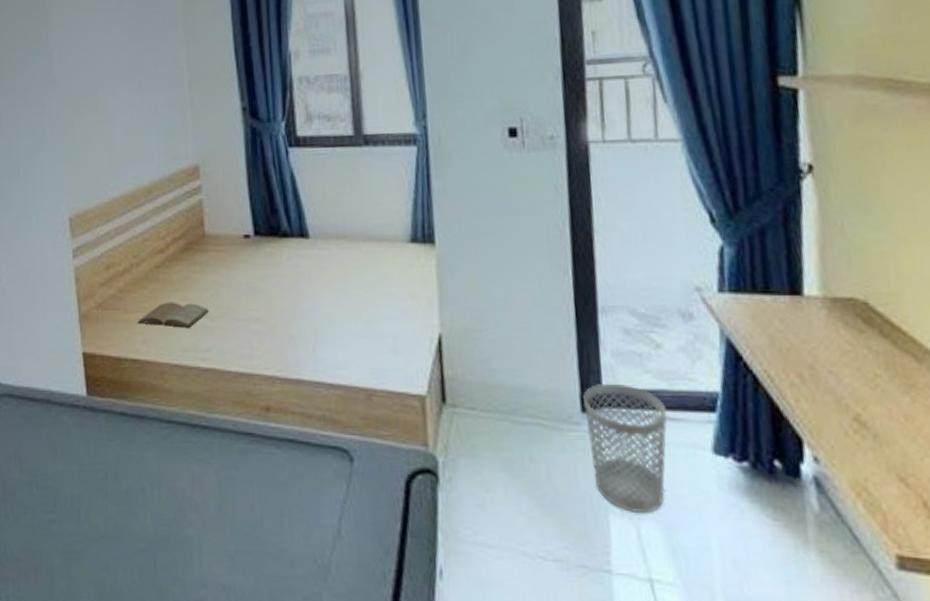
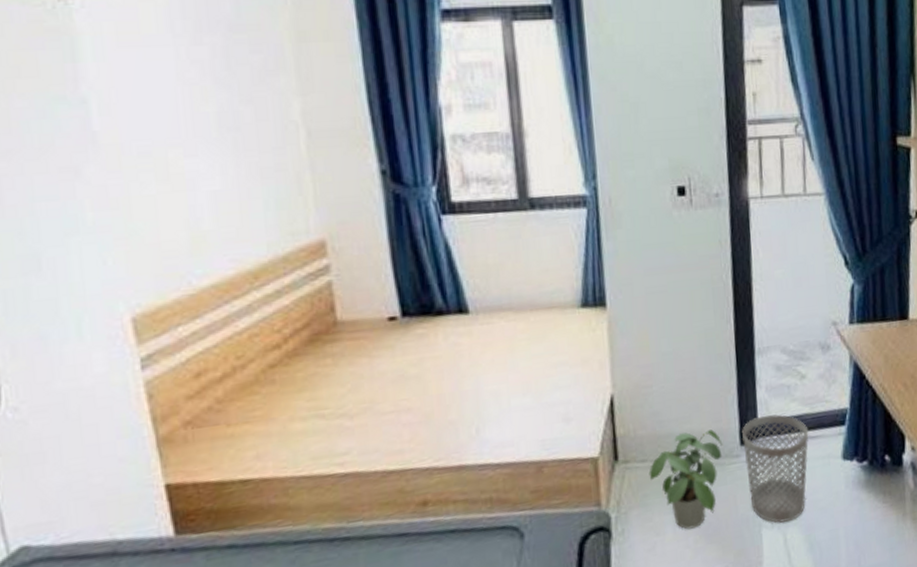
book: present [138,302,209,328] -> none [247,402,346,437]
potted plant: none [478,387,561,494] -> present [648,430,723,530]

